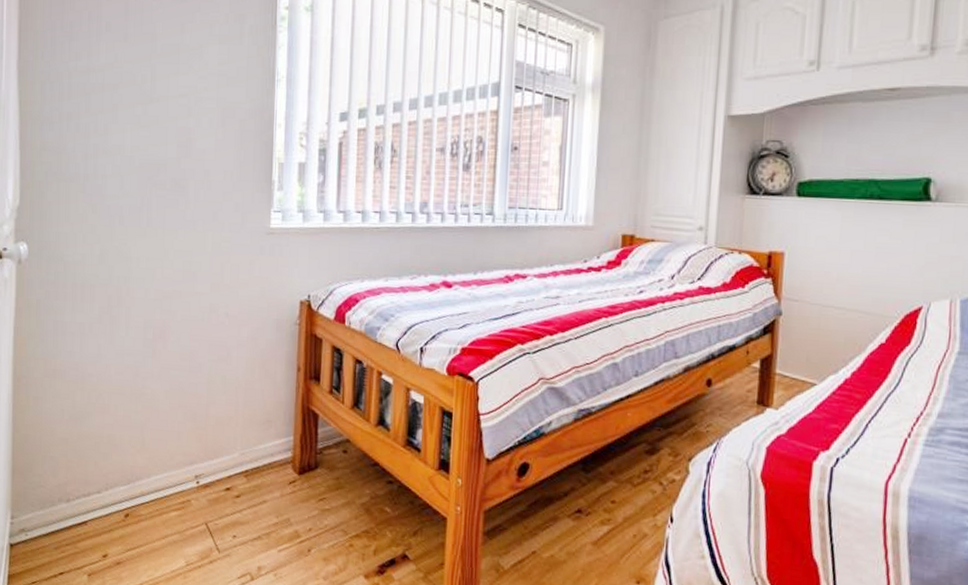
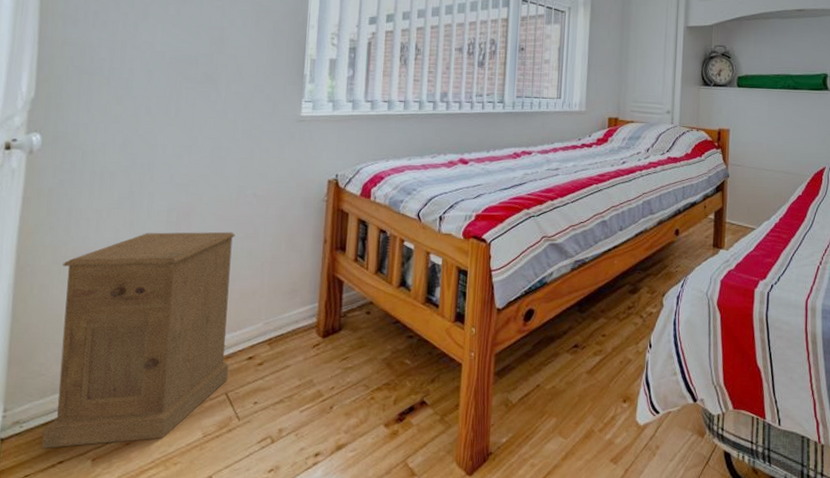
nightstand: none [45,350,209,562] -> present [42,231,235,448]

